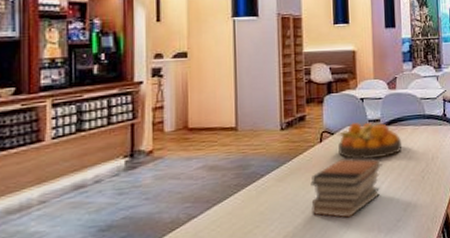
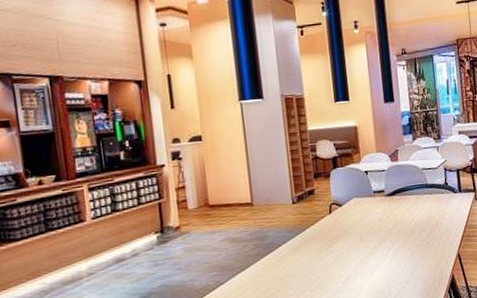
book stack: present [310,157,382,218] -> none [323,226,389,282]
fruit bowl: present [336,122,403,160] -> none [344,193,407,228]

